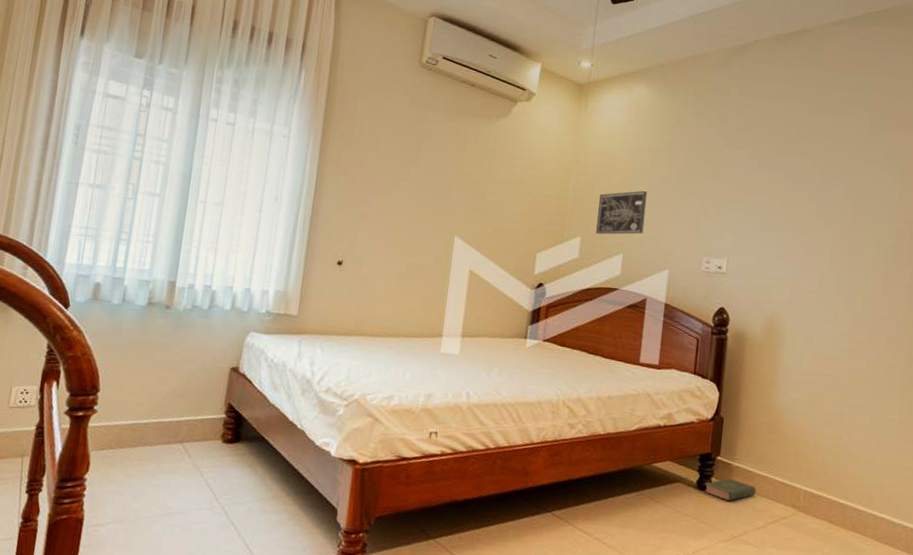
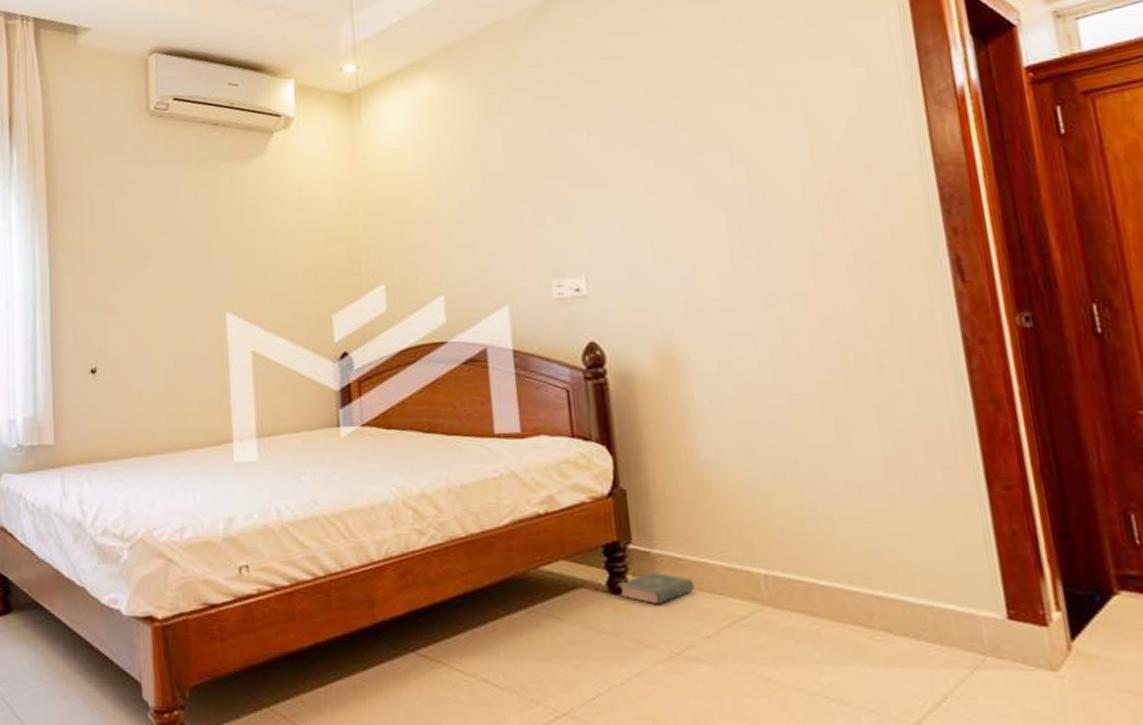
wall art: present [596,190,648,235] -> none [398,209,465,276]

